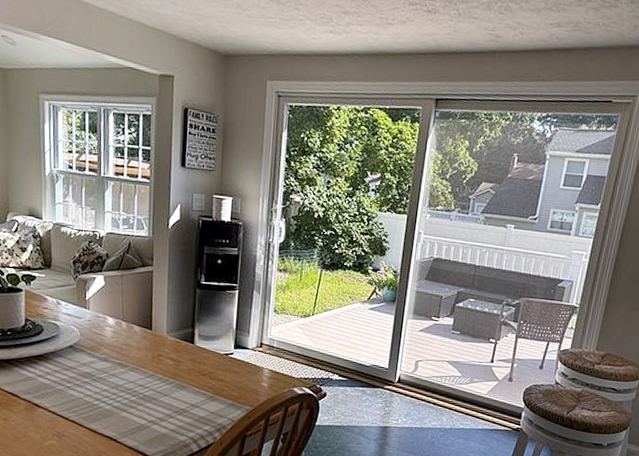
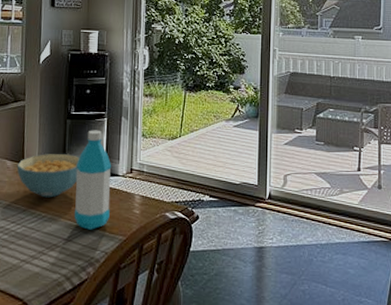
cereal bowl: none [144,322,209,365] -> present [16,154,80,198]
water bottle: none [202,301,242,399] -> present [74,130,112,230]

